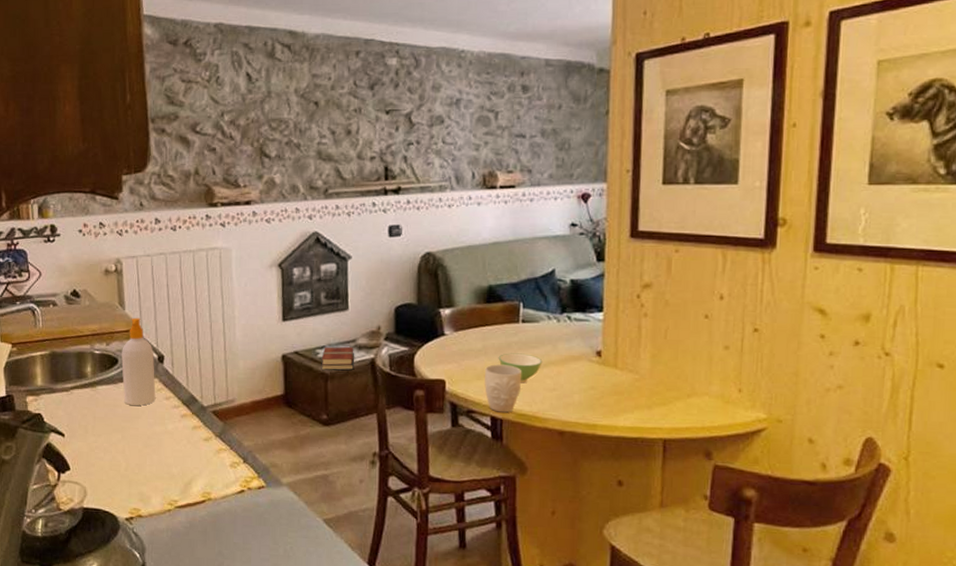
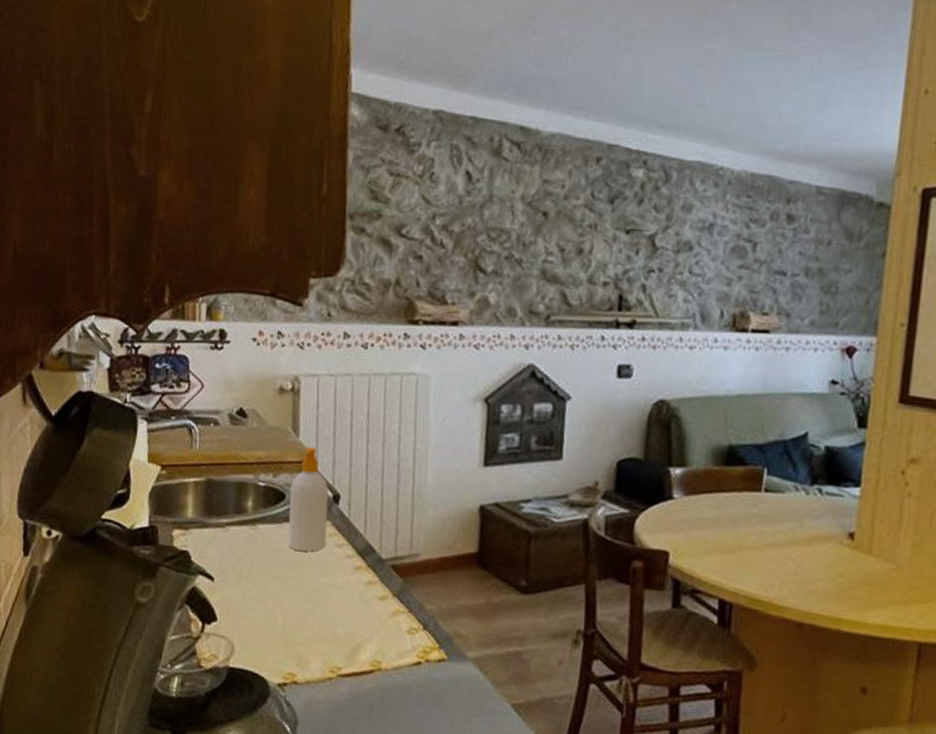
books: present [321,346,355,371] -> none [524,500,566,531]
cup: present [484,364,521,413] -> none [714,538,759,596]
bowl: present [498,353,543,384] -> none [733,526,785,564]

